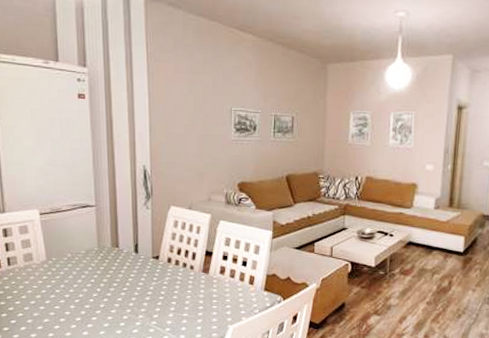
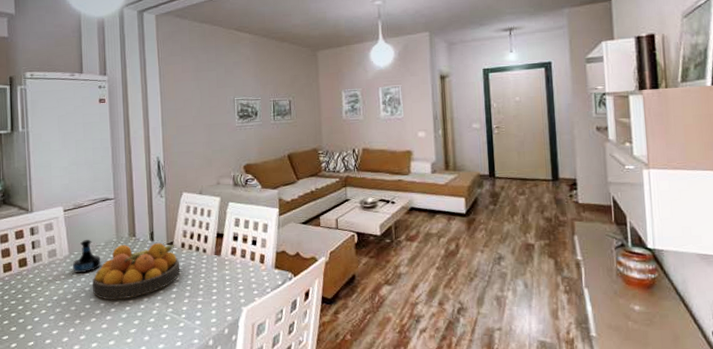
tequila bottle: none [51,246,82,280] -> present [73,240,101,274]
fruit bowl: none [72,255,166,309] -> present [92,242,181,300]

